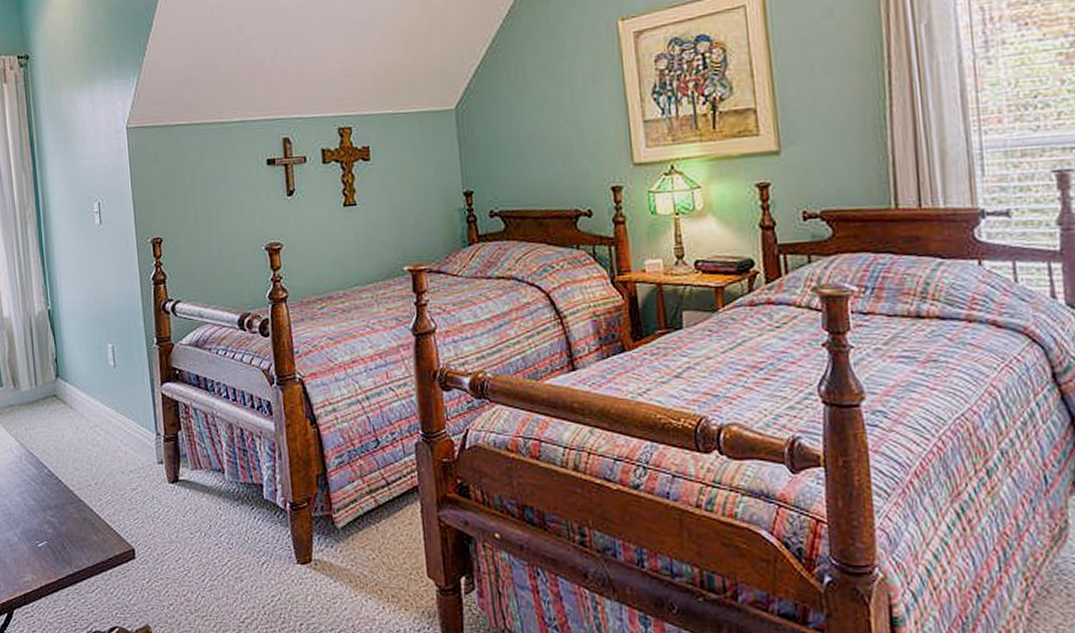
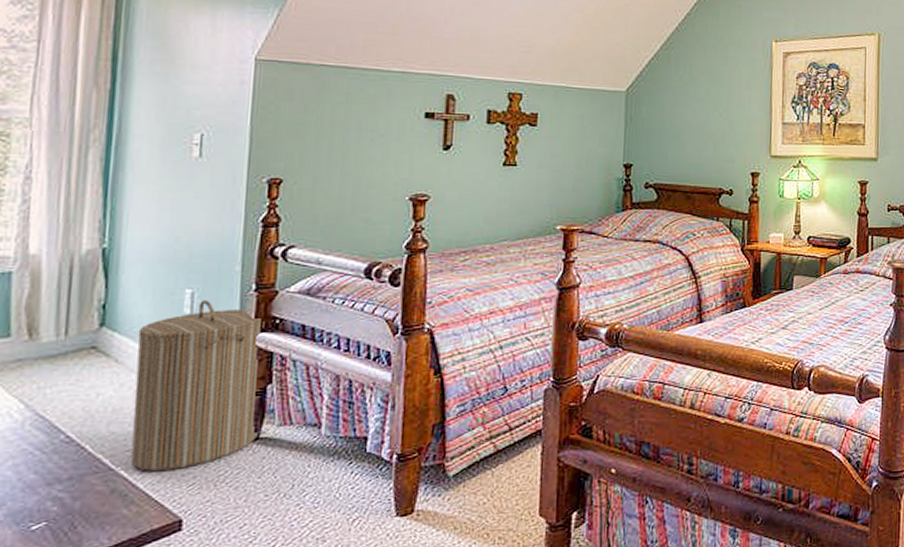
laundry hamper: none [81,353,177,504] -> present [130,300,265,471]

